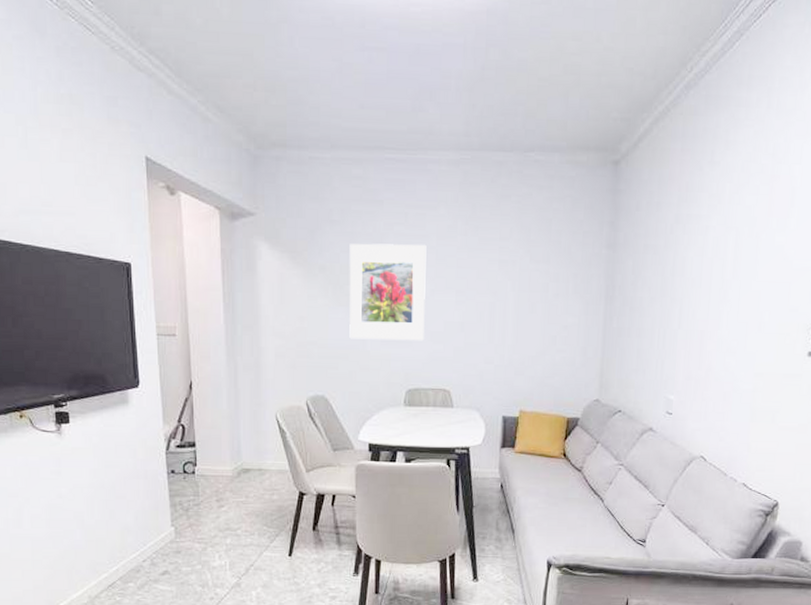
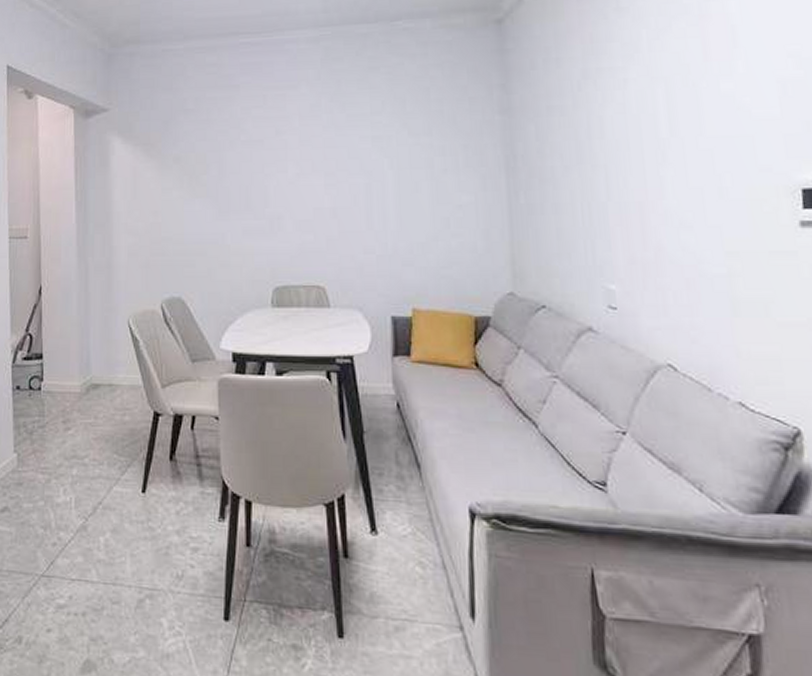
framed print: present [349,243,427,341] -> none [205,126,291,233]

